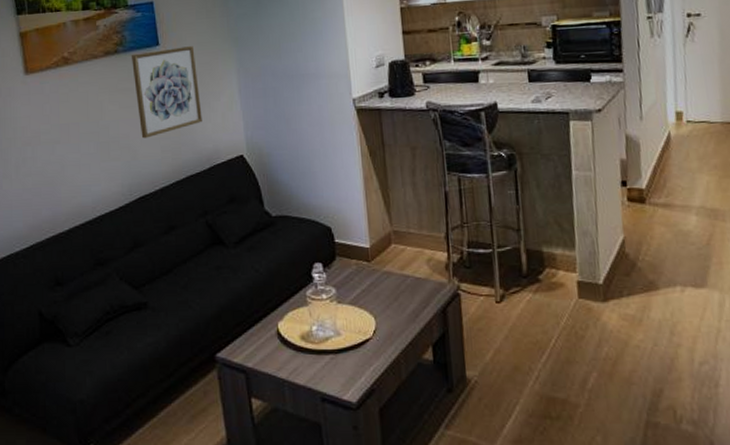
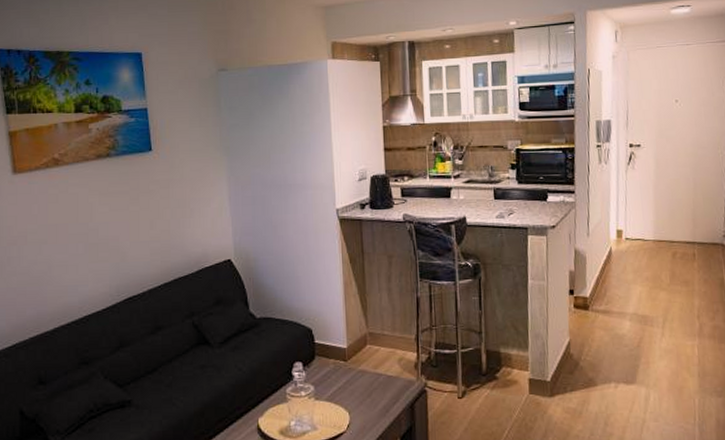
wall art: present [132,46,202,139] -> none [124,153,192,241]

